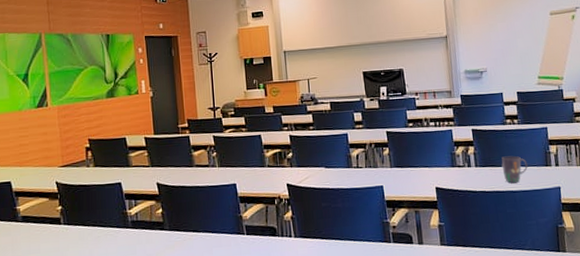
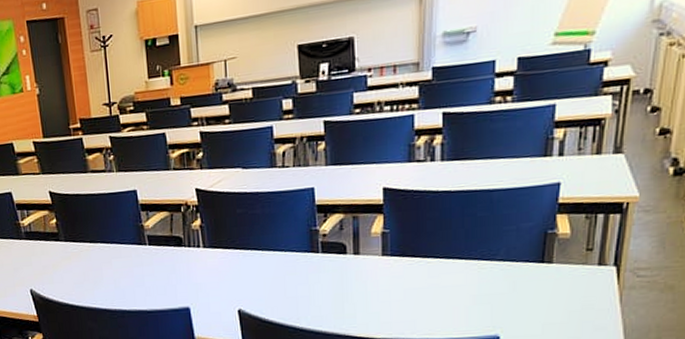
mug: present [501,155,528,184] -> none [479,144,517,180]

